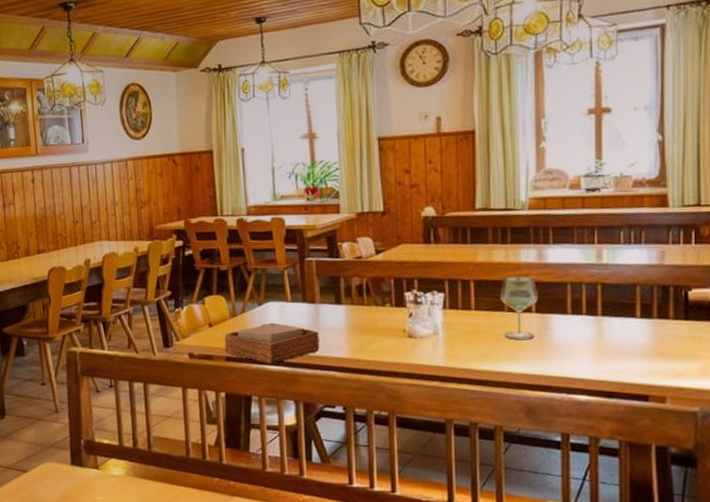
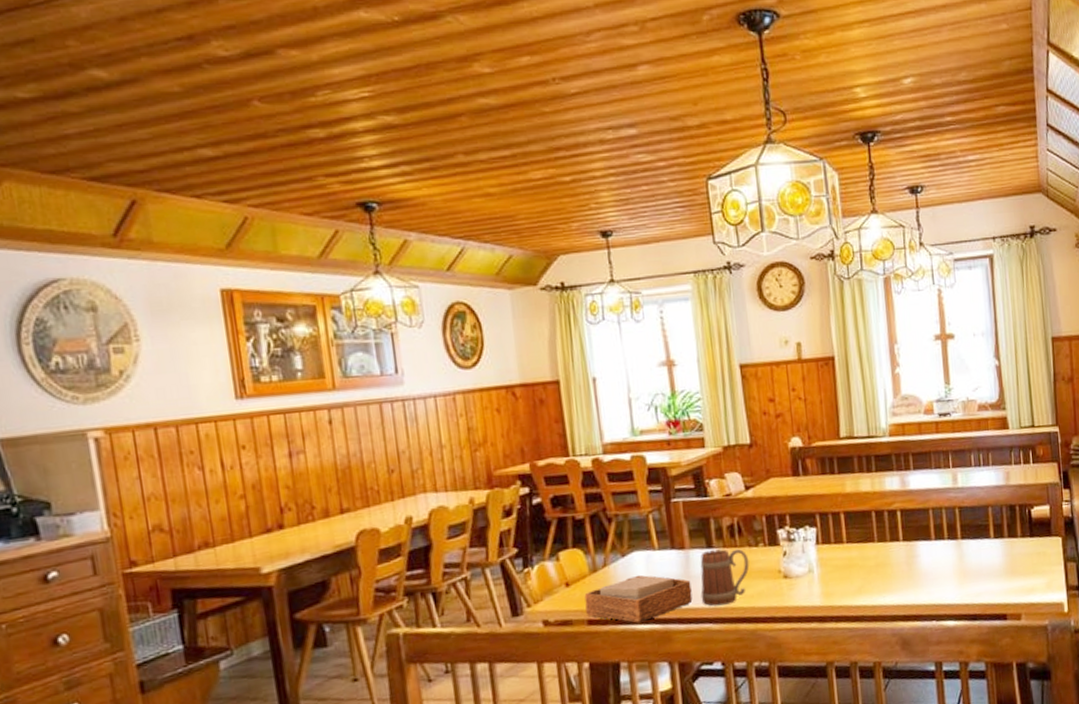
beer mug: none [327,306,375,357] -> present [700,548,750,606]
wine glass: present [499,276,538,341] -> none [869,504,904,571]

